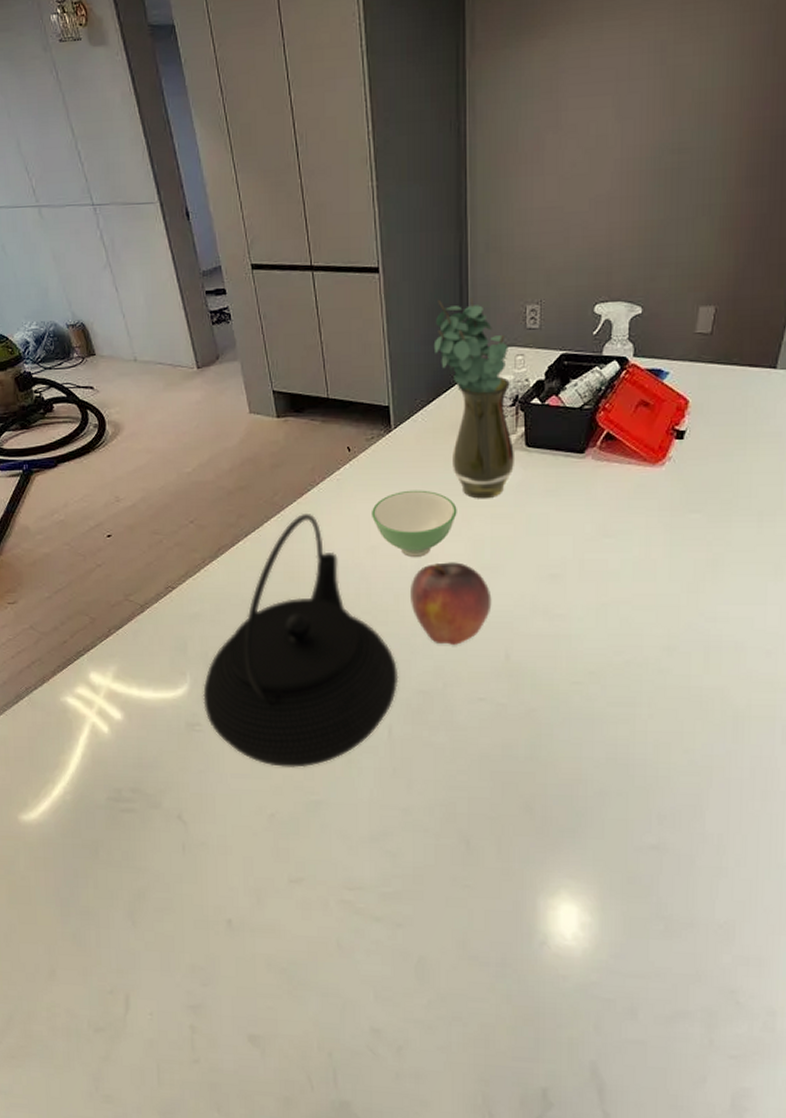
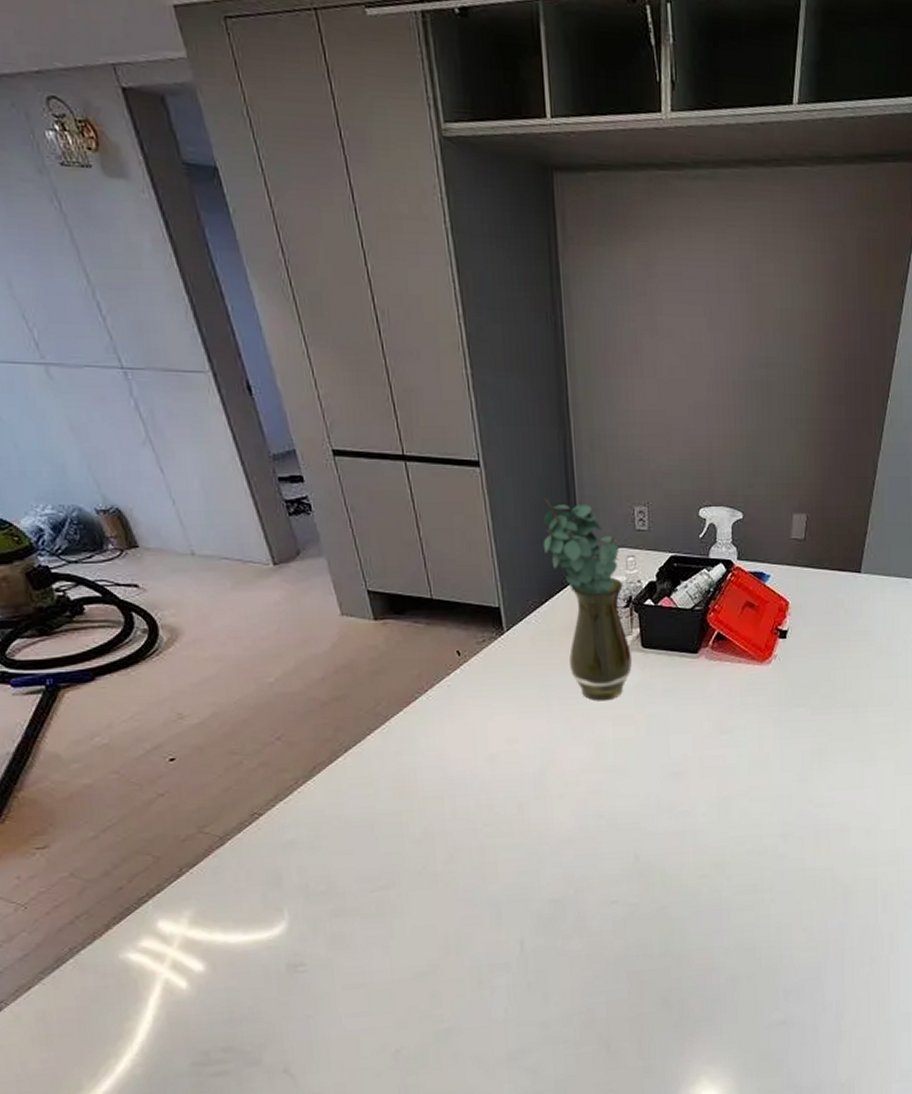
teapot: present [202,514,399,768] -> none [304,723,528,1000]
bowl: present [372,490,457,558] -> none [488,694,578,764]
fruit: present [410,562,492,645] -> none [534,766,618,850]

